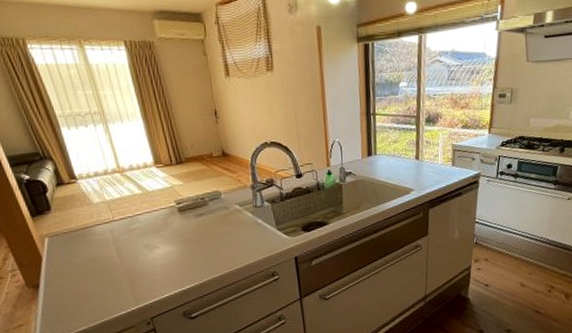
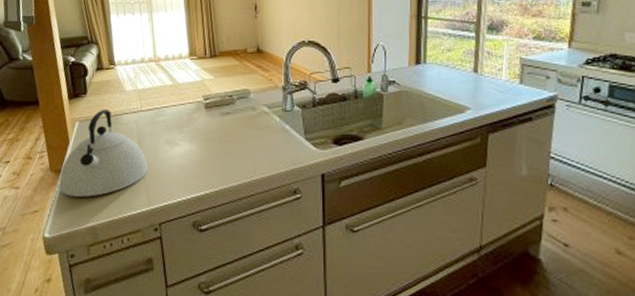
kettle: none [38,222,131,307] -> present [59,109,148,197]

